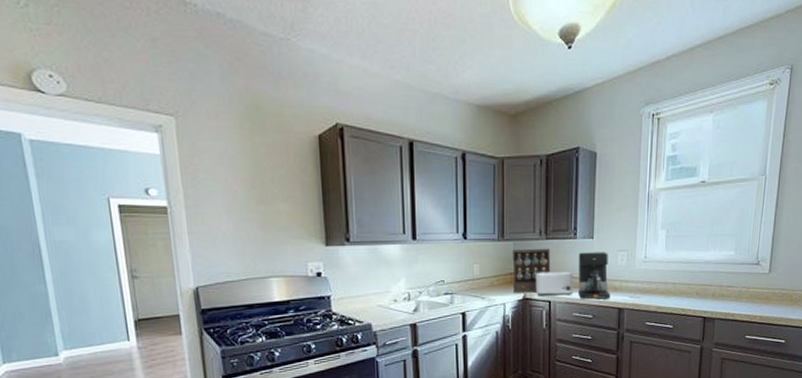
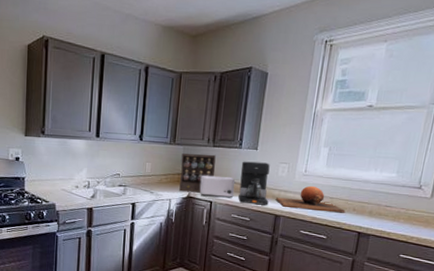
chopping board: none [617,272,689,299] -> present [275,185,346,213]

